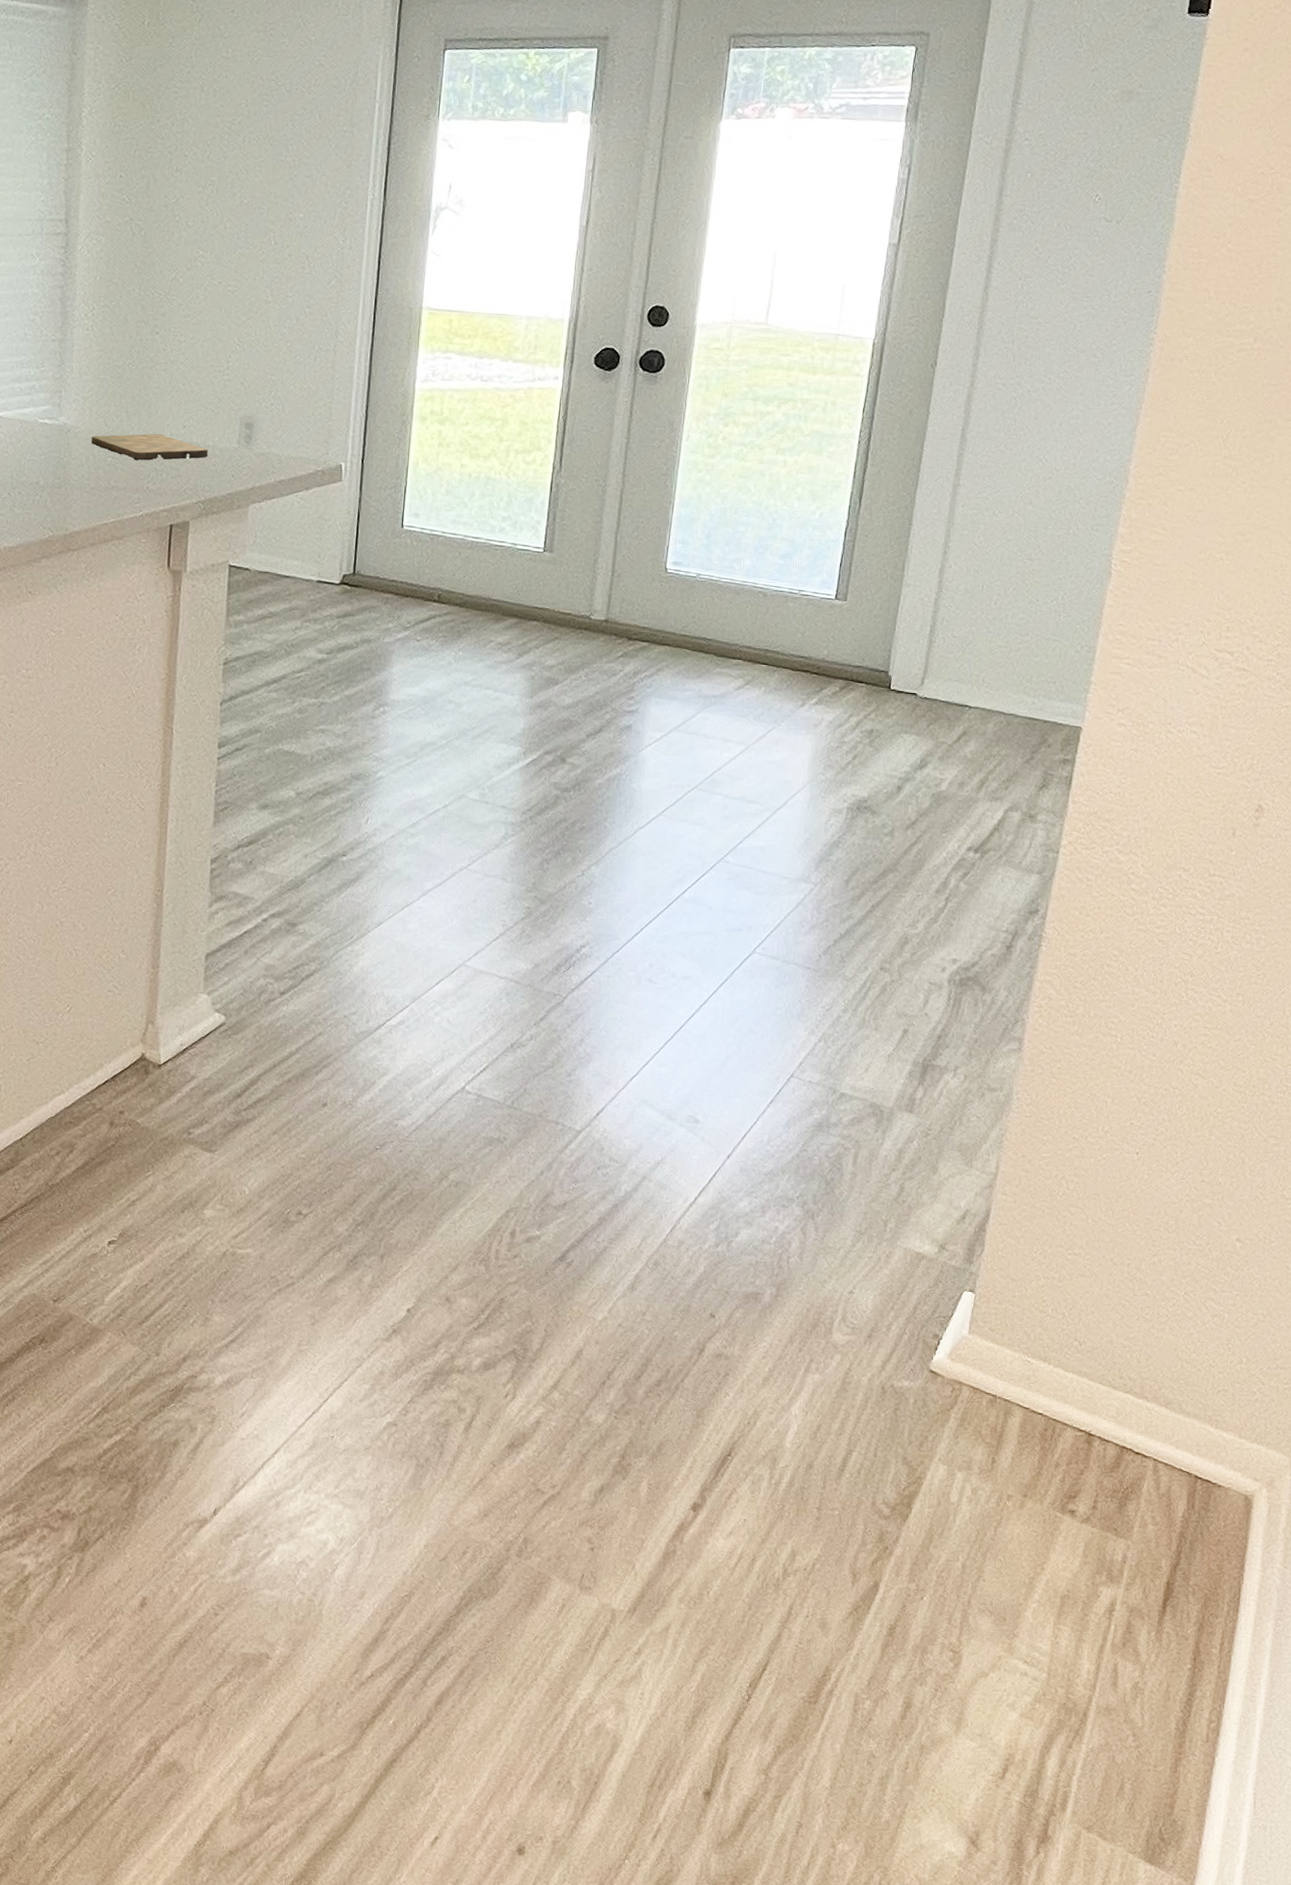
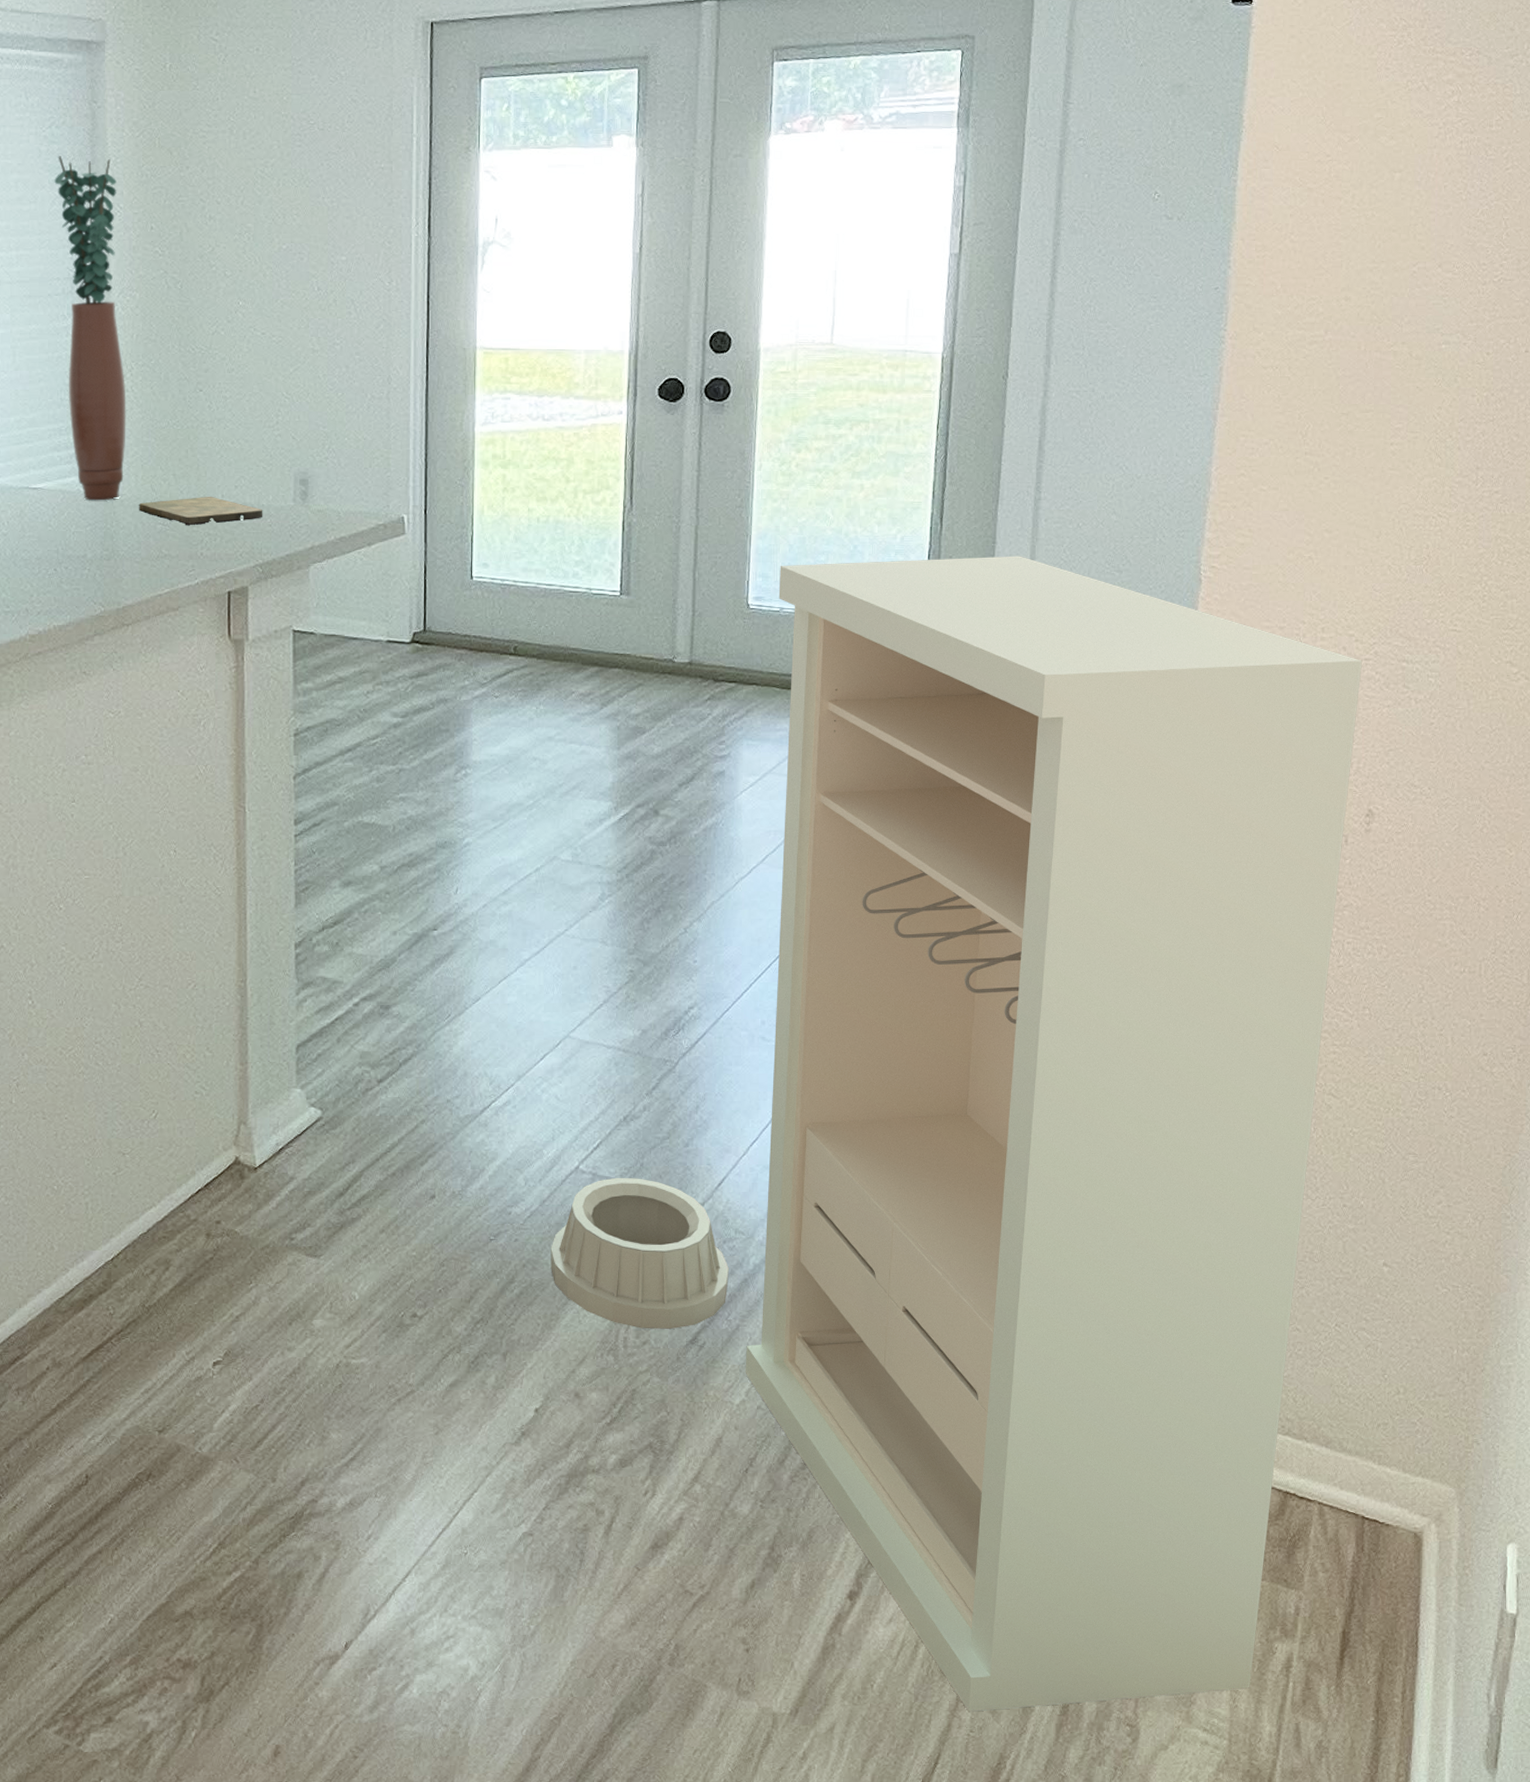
vase: none [31,103,90,432] -> present [54,156,126,501]
pet bowl: none [431,1100,601,1246] -> present [551,1177,729,1330]
shoe rack: none [609,533,1265,1628] -> present [745,556,1363,1712]

